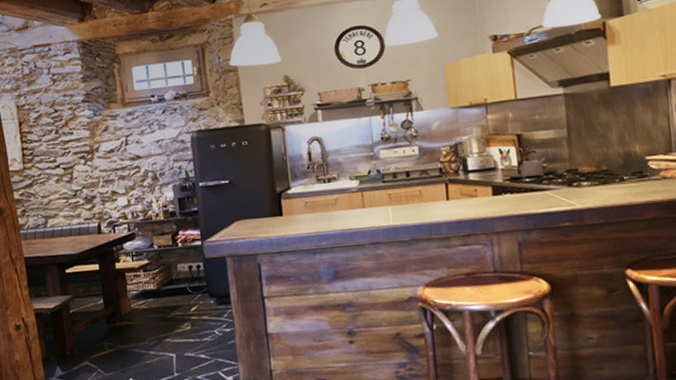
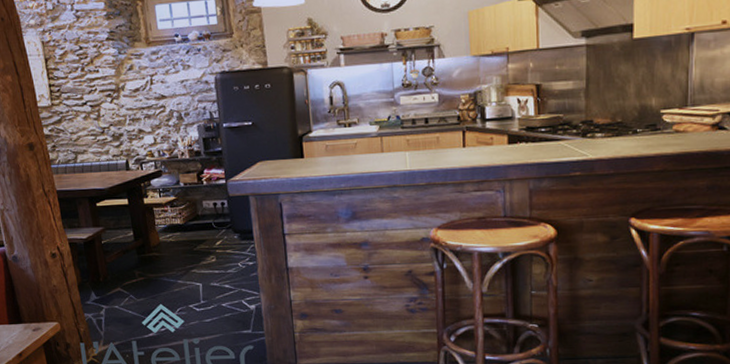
kettle: present [516,149,547,179] -> none [533,100,563,128]

